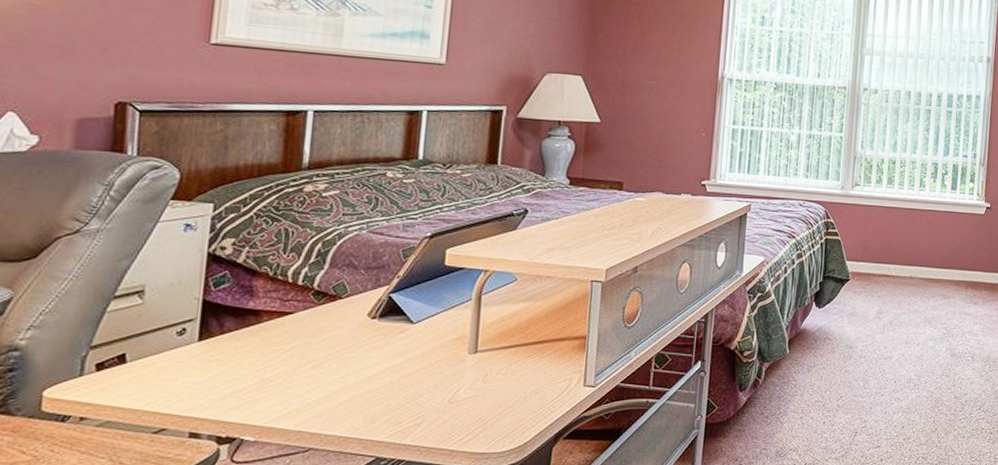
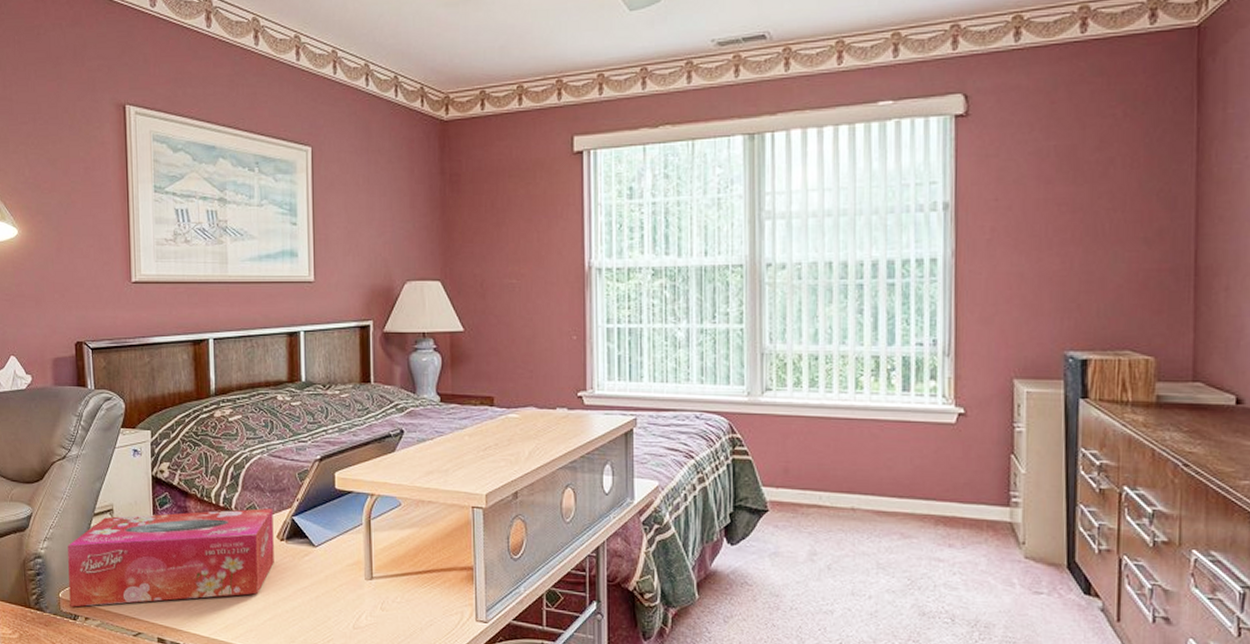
tissue box: none [57,286,367,407] -> present [68,508,274,607]

